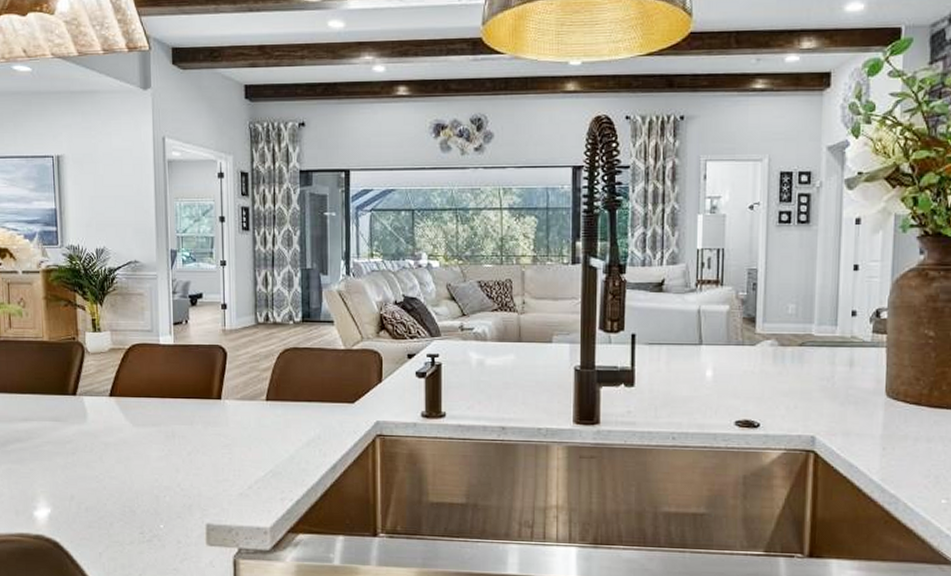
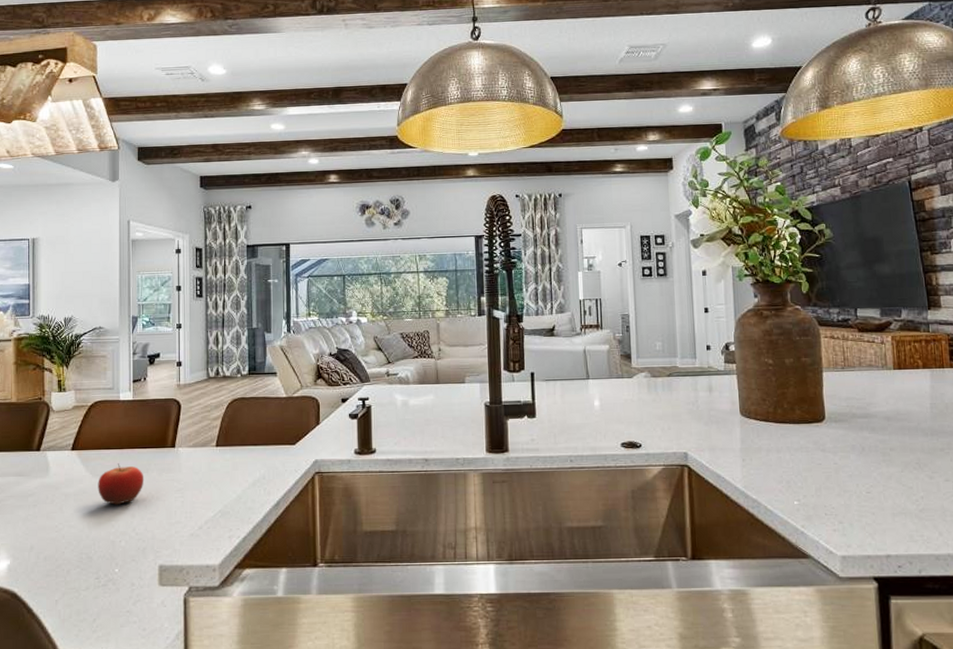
fruit: none [139,413,189,458] -> present [98,463,144,505]

